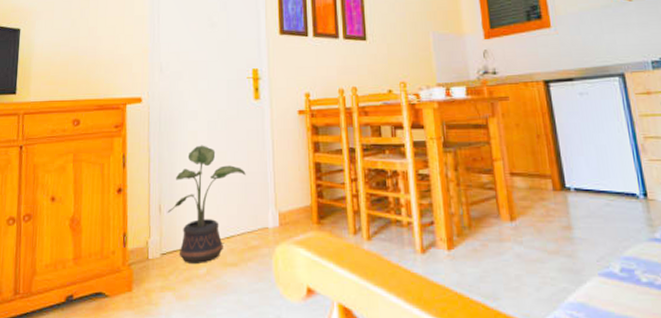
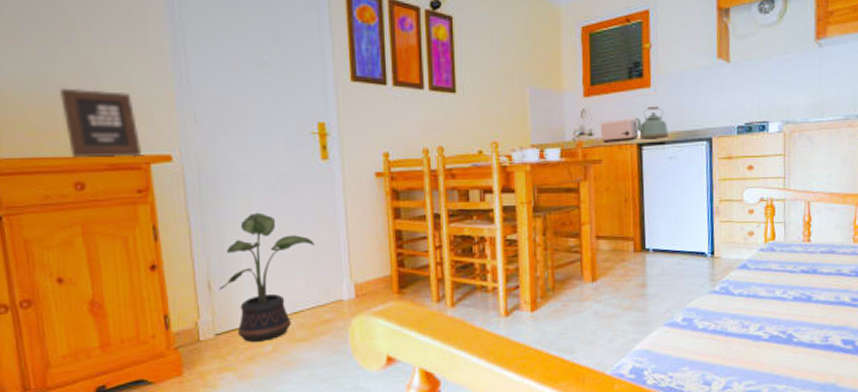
picture frame: none [72,48,121,101] -> present [60,88,141,159]
toaster: none [503,55,545,81] -> present [600,117,639,143]
kettle: none [539,44,576,77] -> present [635,105,668,139]

